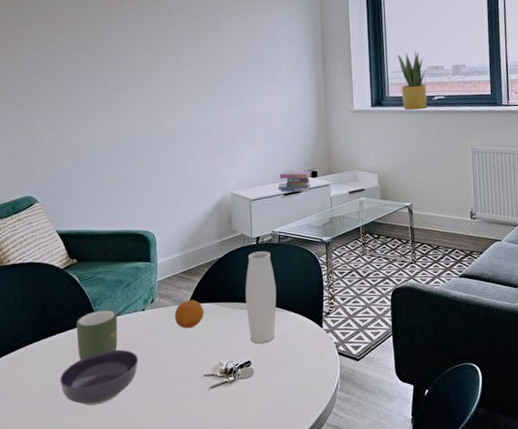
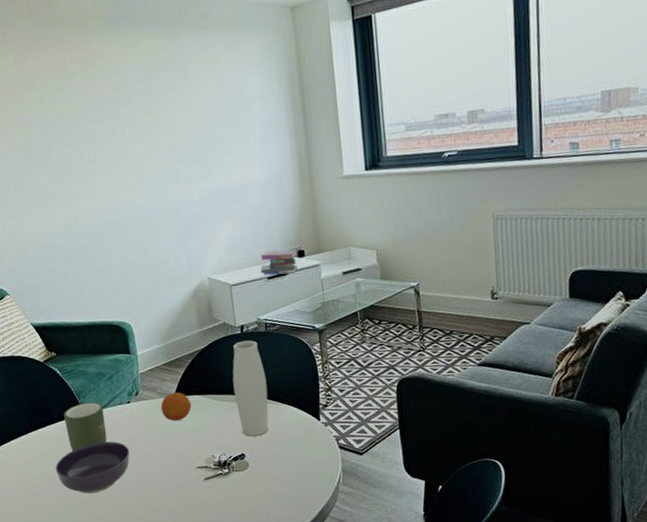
planter: present [398,50,428,110] -> none [396,95,436,172]

